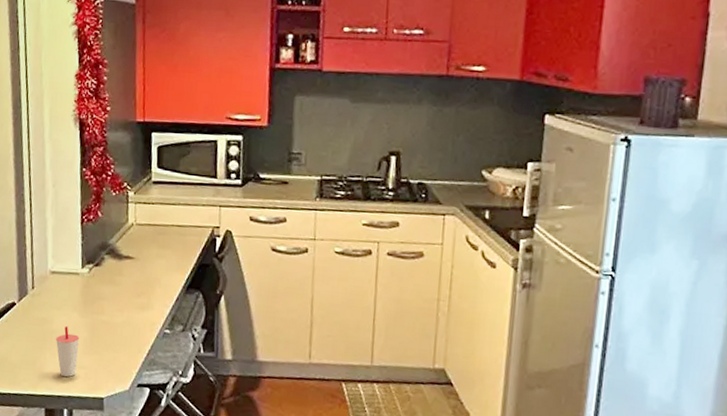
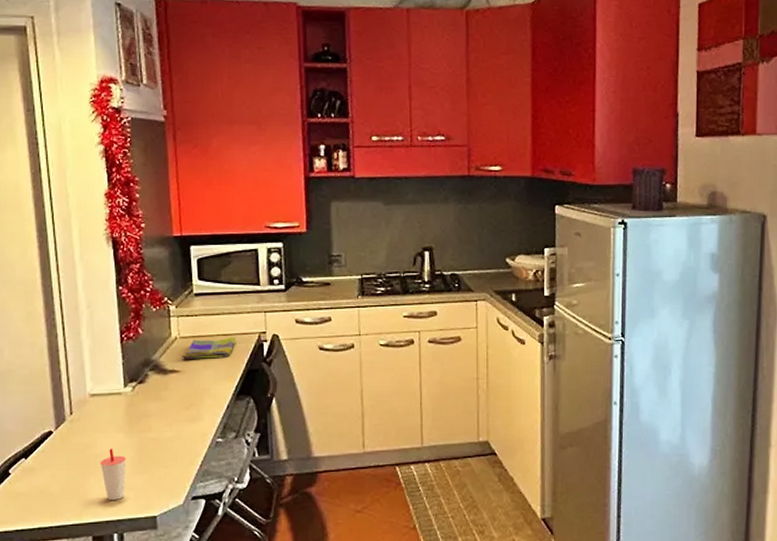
dish towel: none [137,228,189,249] -> present [182,337,235,359]

